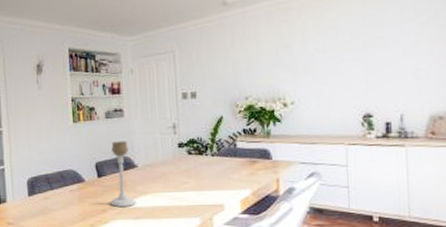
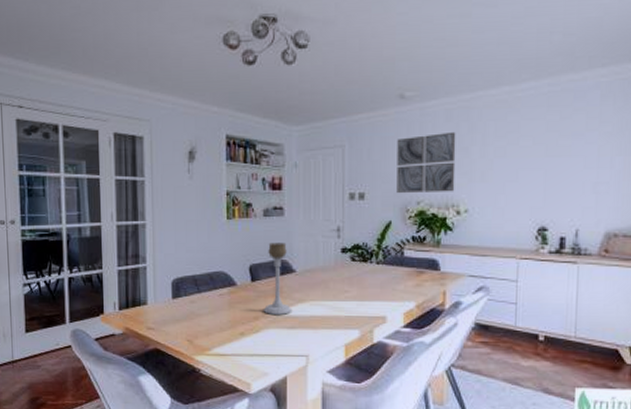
wall art: none [223,31,280,91] -> present [396,131,456,194]

